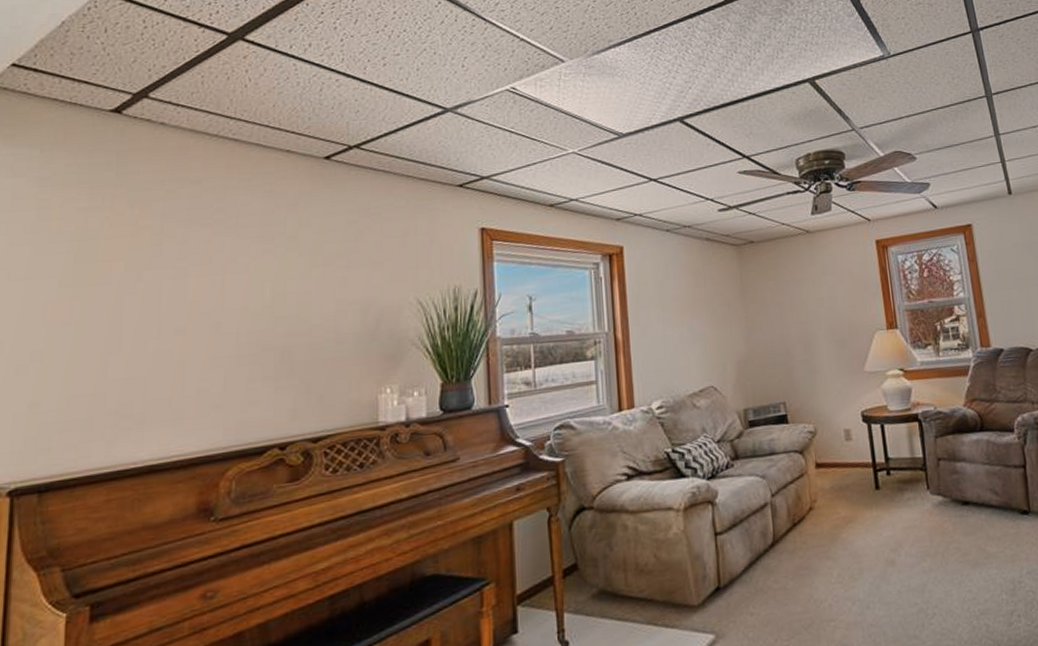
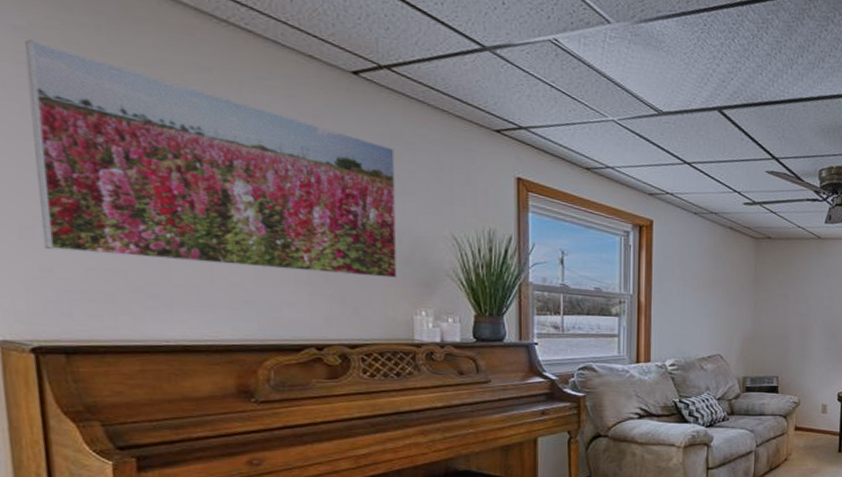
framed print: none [35,187,363,384] -> present [25,39,398,279]

